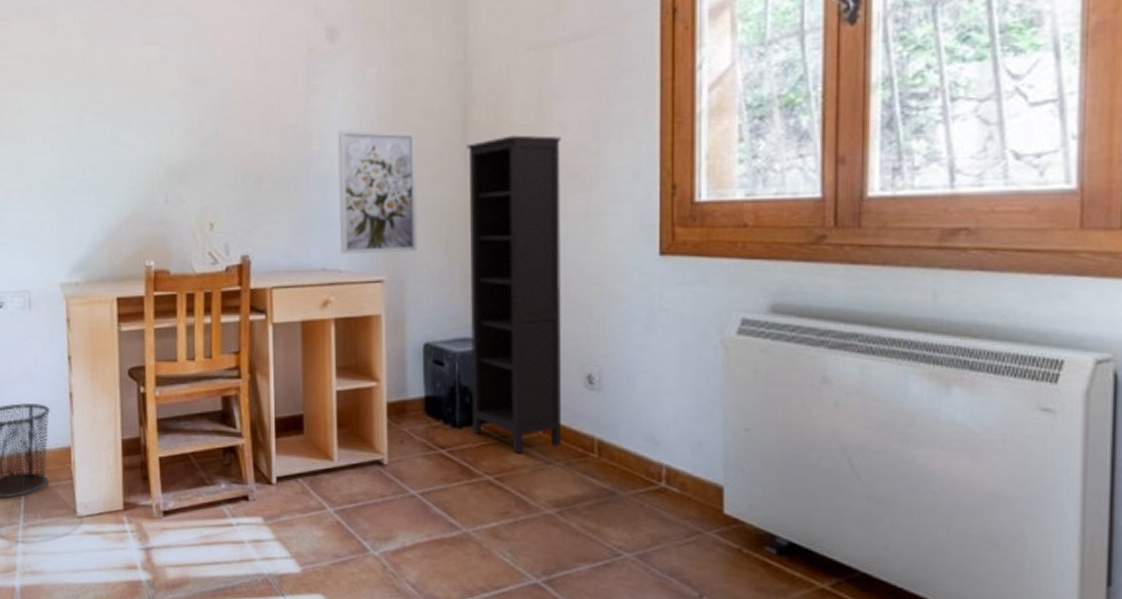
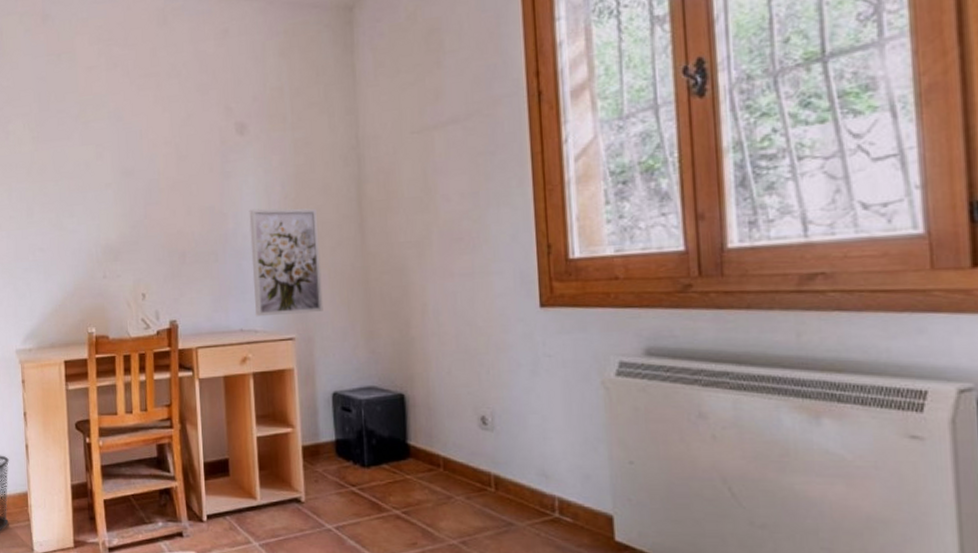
bookcase: present [466,135,562,453] -> none [362,206,460,489]

